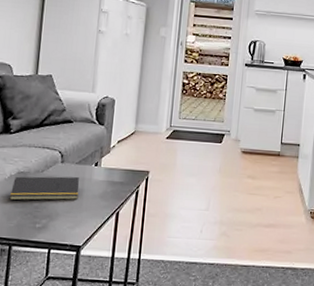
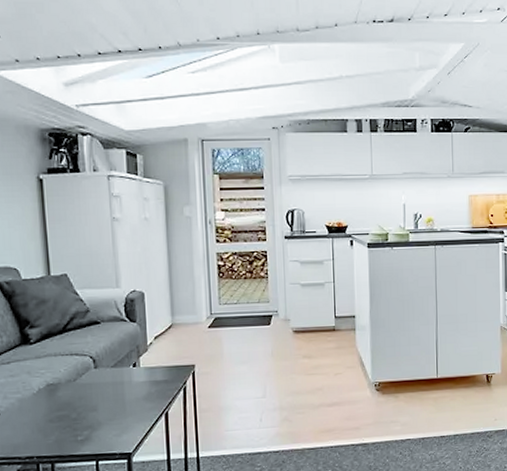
notepad: present [9,176,80,201] -> none [41,382,120,416]

